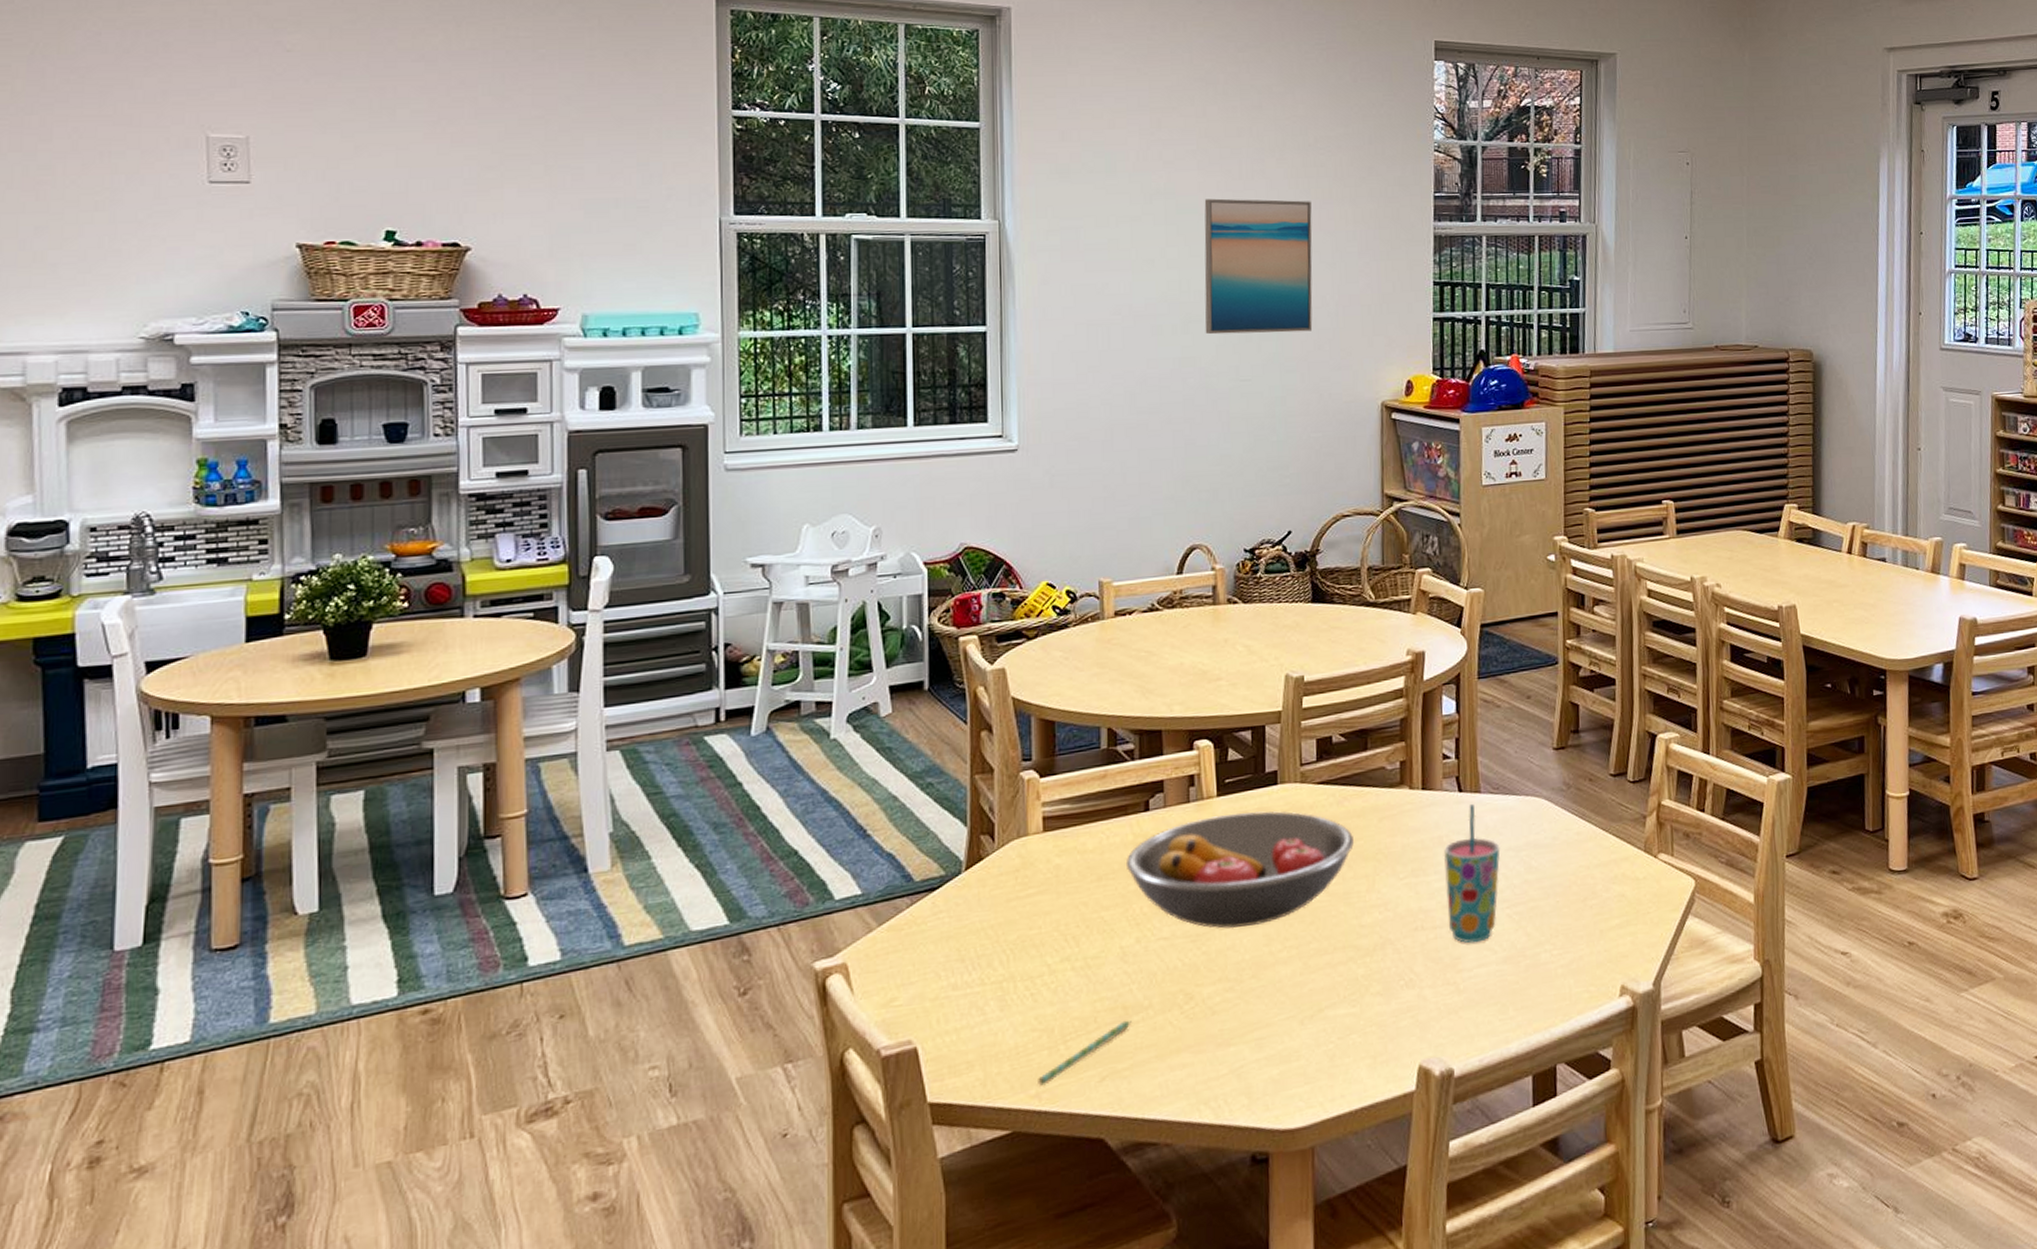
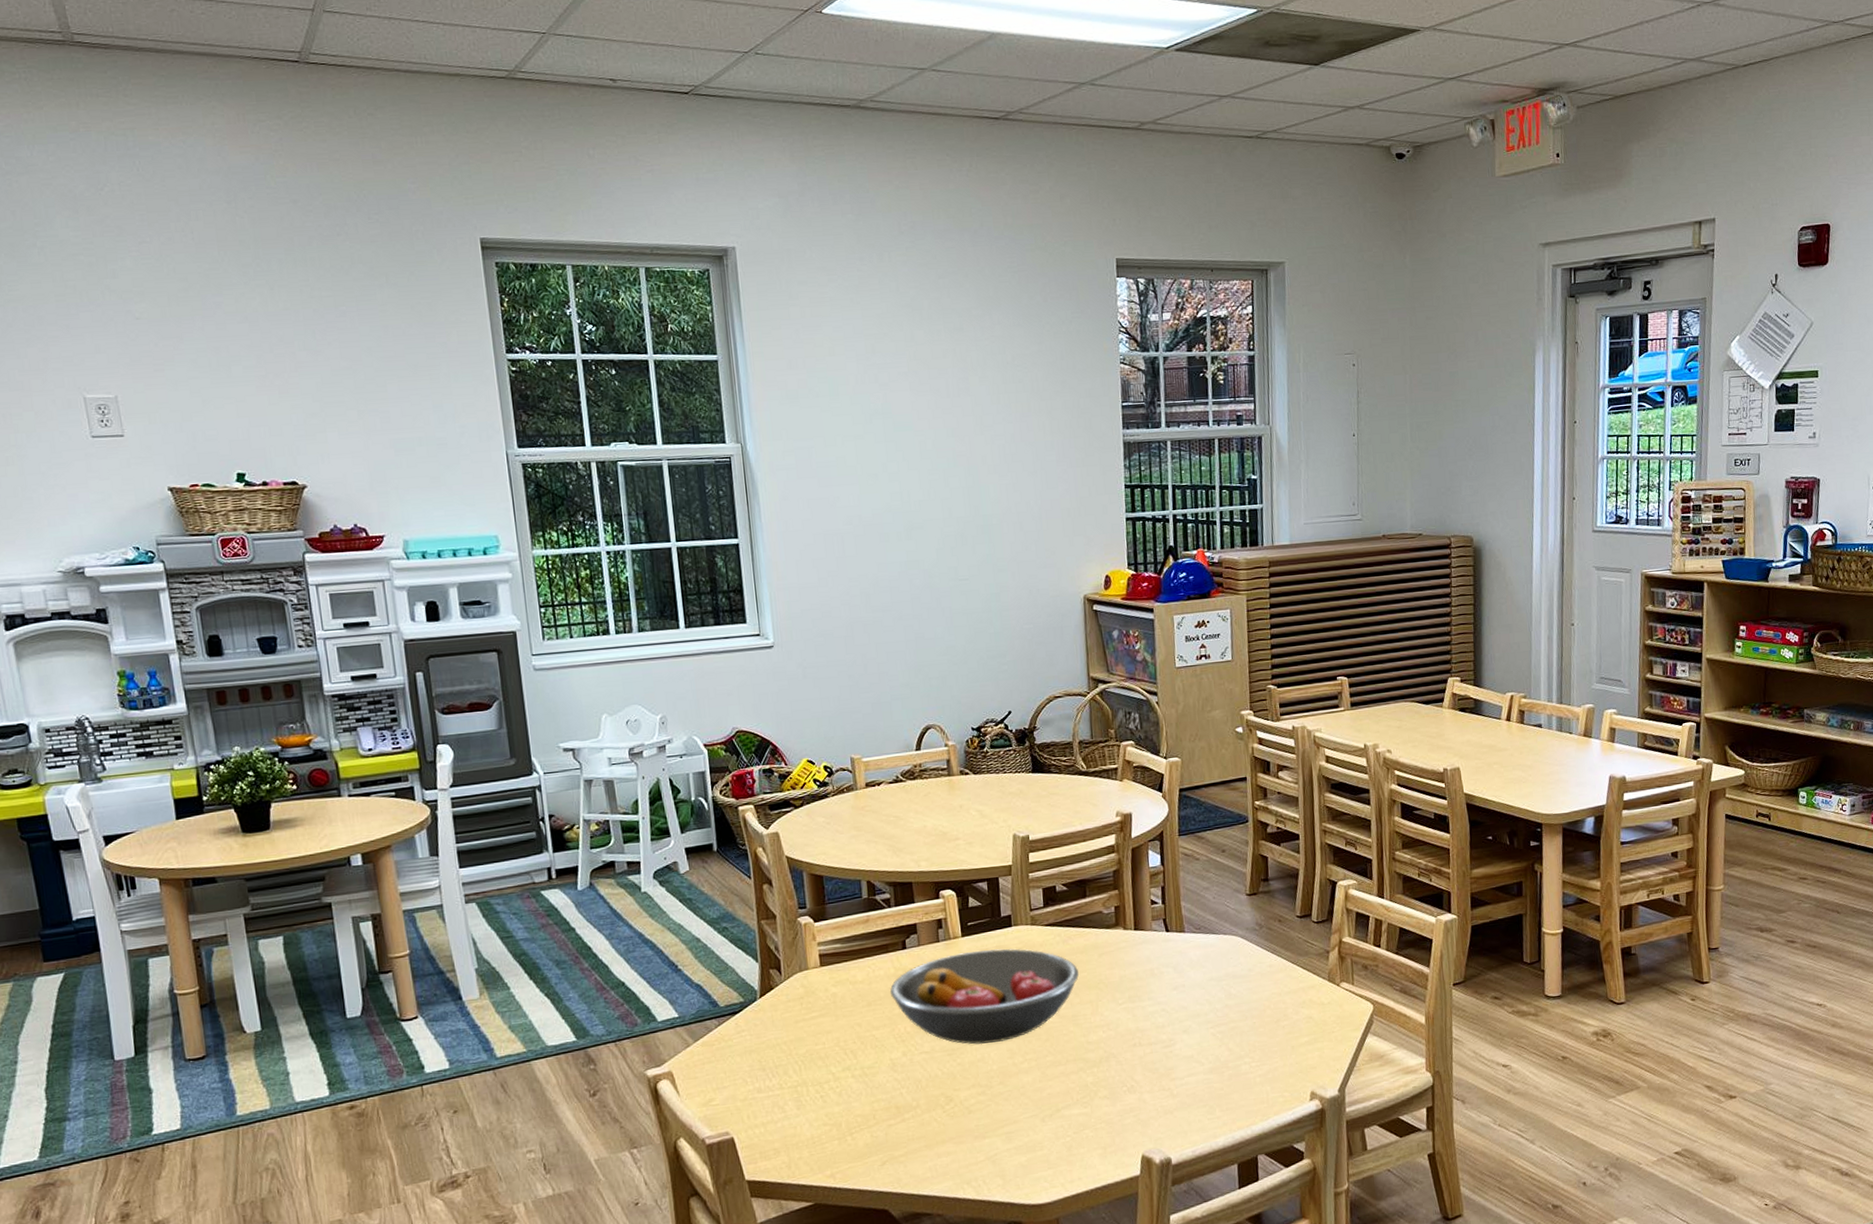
pencil: present [1038,1020,1132,1086] -> none [831,1117,904,1168]
wall art: present [1204,198,1313,335] -> none [917,414,1020,540]
cup: present [1443,804,1500,944] -> none [1155,942,1204,1057]

